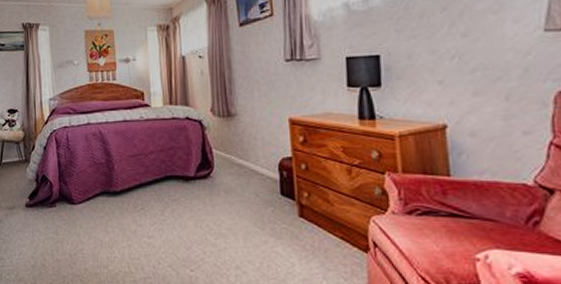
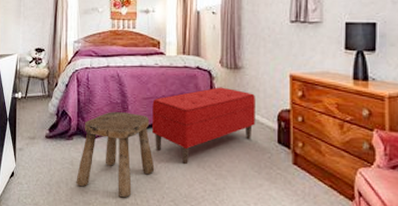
stool: none [62,172,148,267] -> present [76,111,155,198]
bench: none [140,137,255,226] -> present [152,87,255,165]

